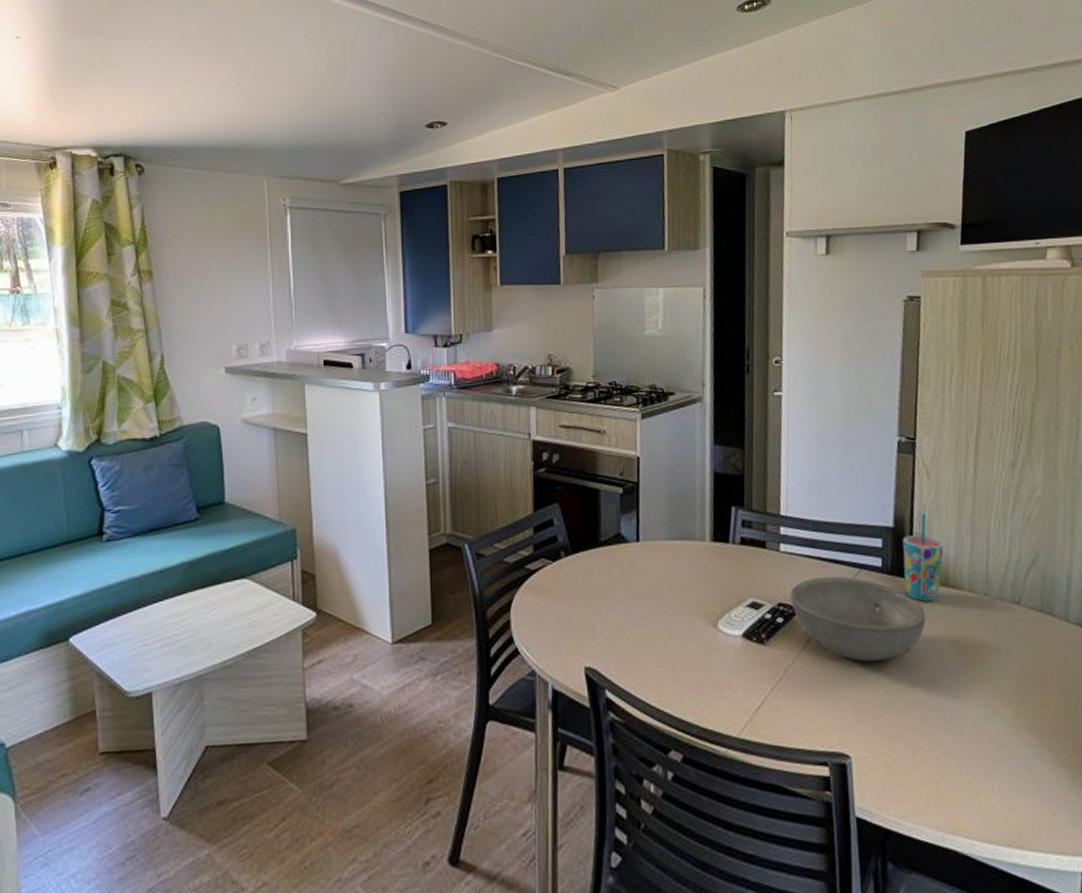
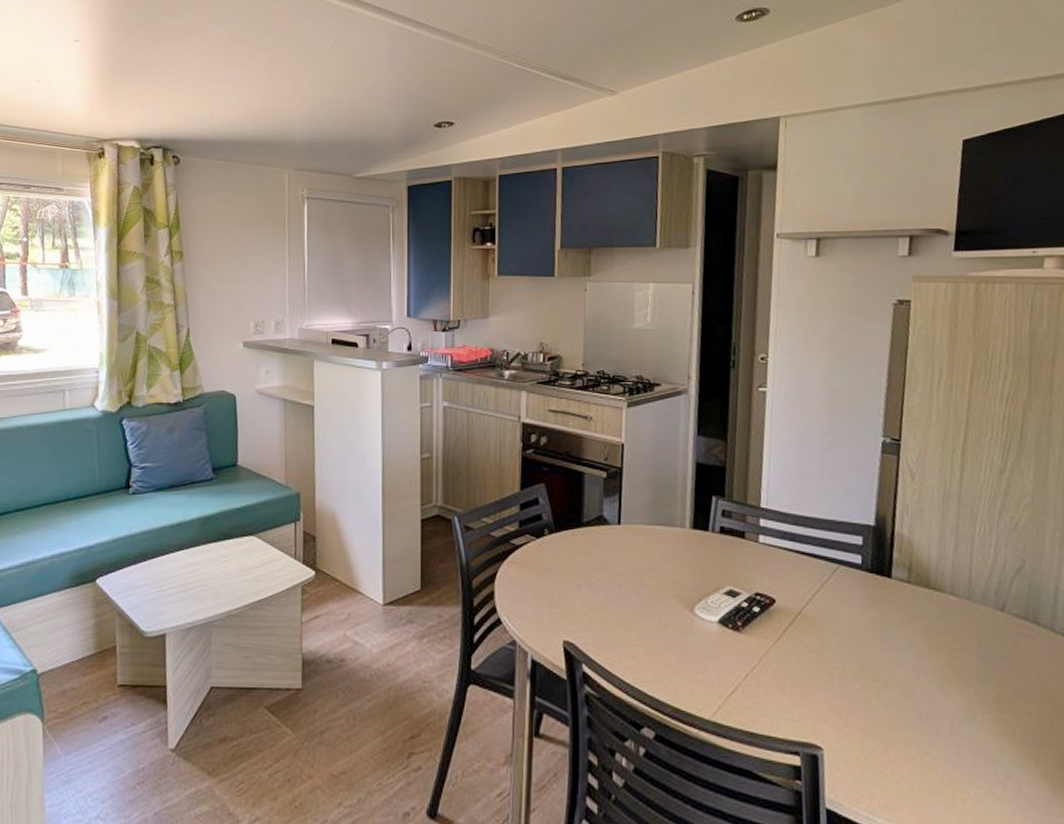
bowl: present [790,576,927,662] -> none [767,570,906,657]
cup: present [902,513,944,602] -> none [883,514,926,601]

